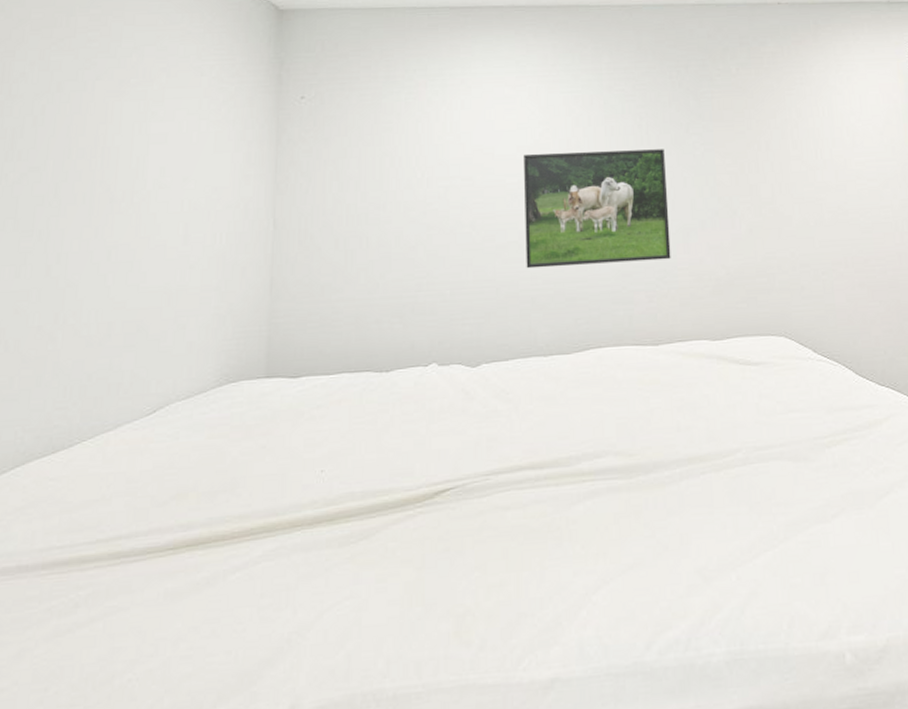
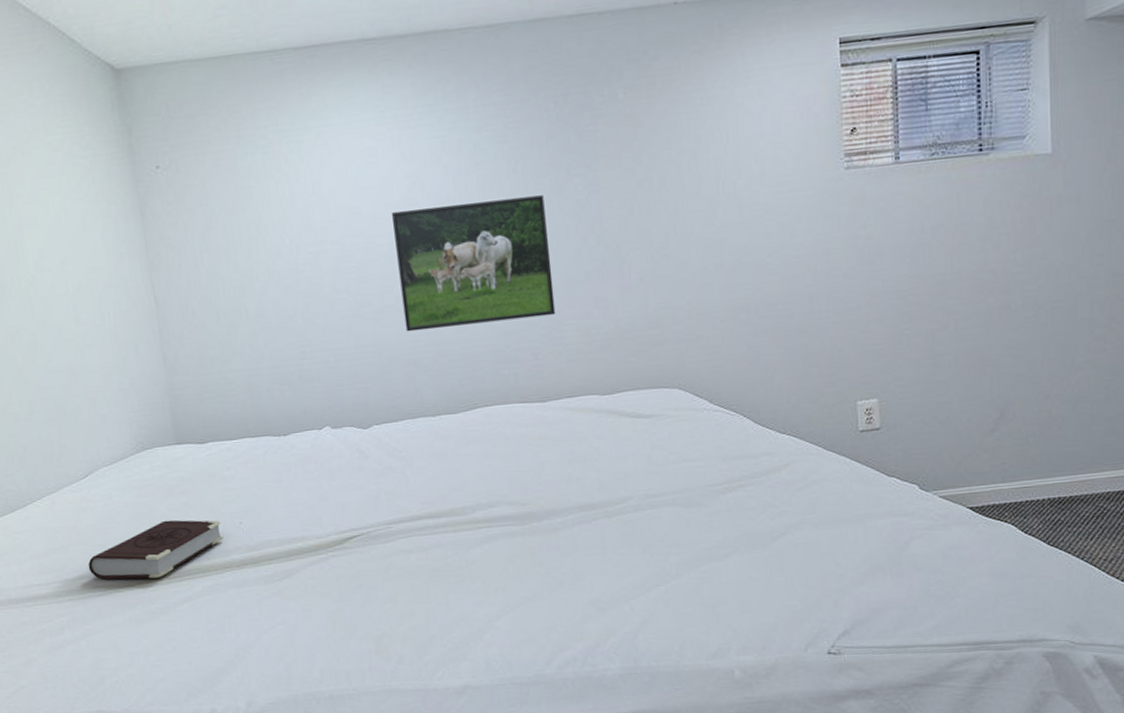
book: none [129,466,301,541] -> present [88,520,223,580]

